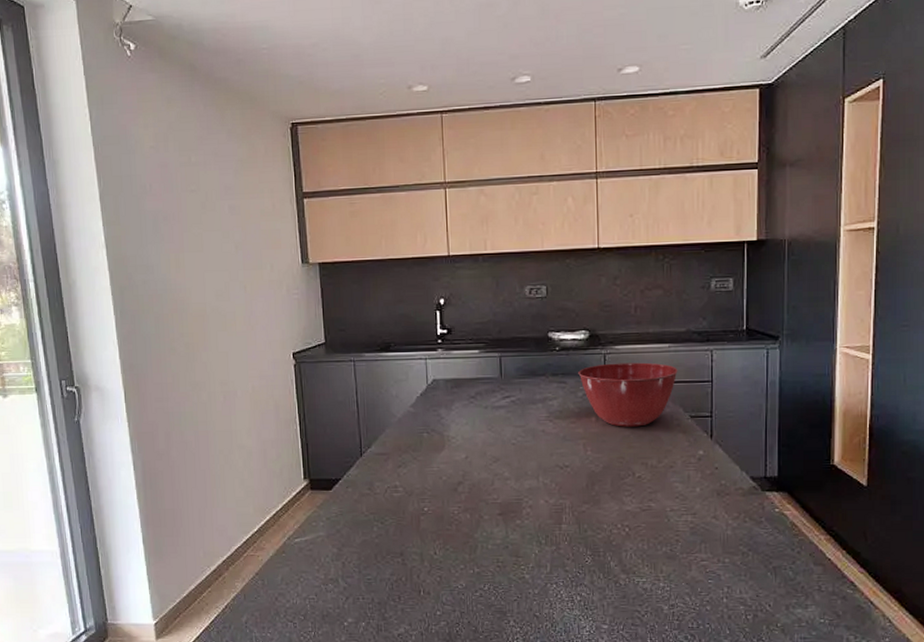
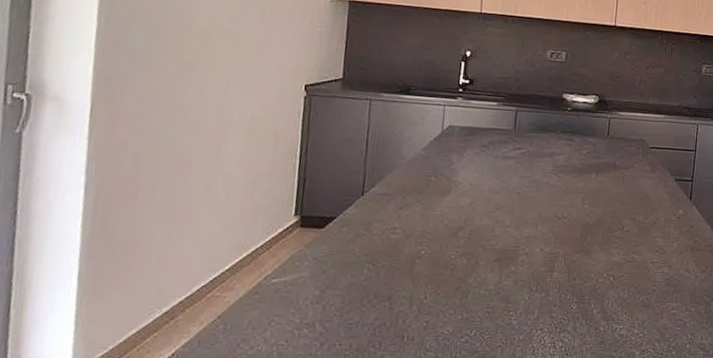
mixing bowl: present [578,362,678,427] -> none [585,127,669,185]

